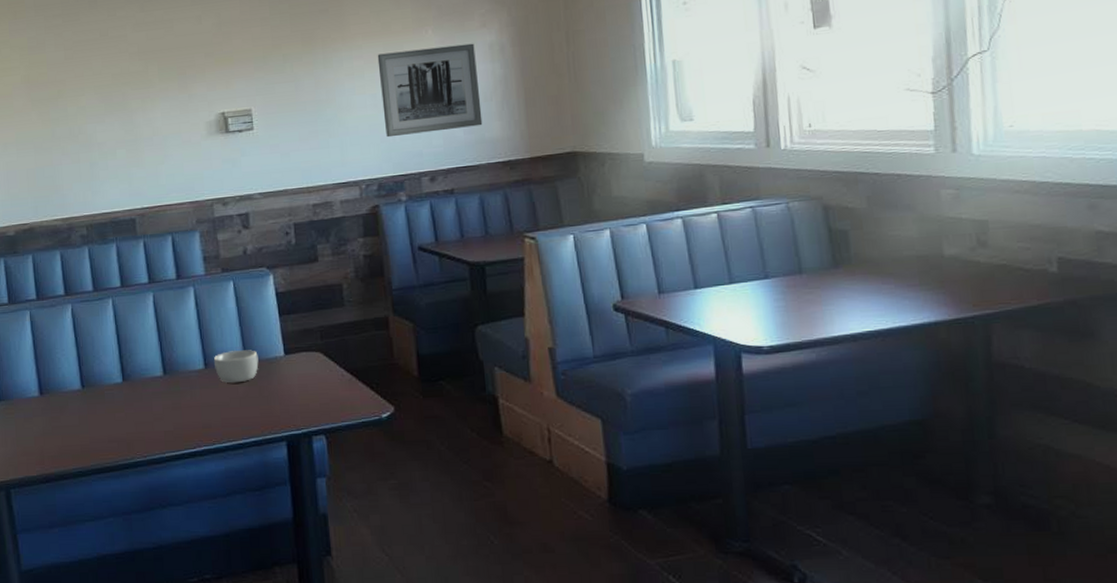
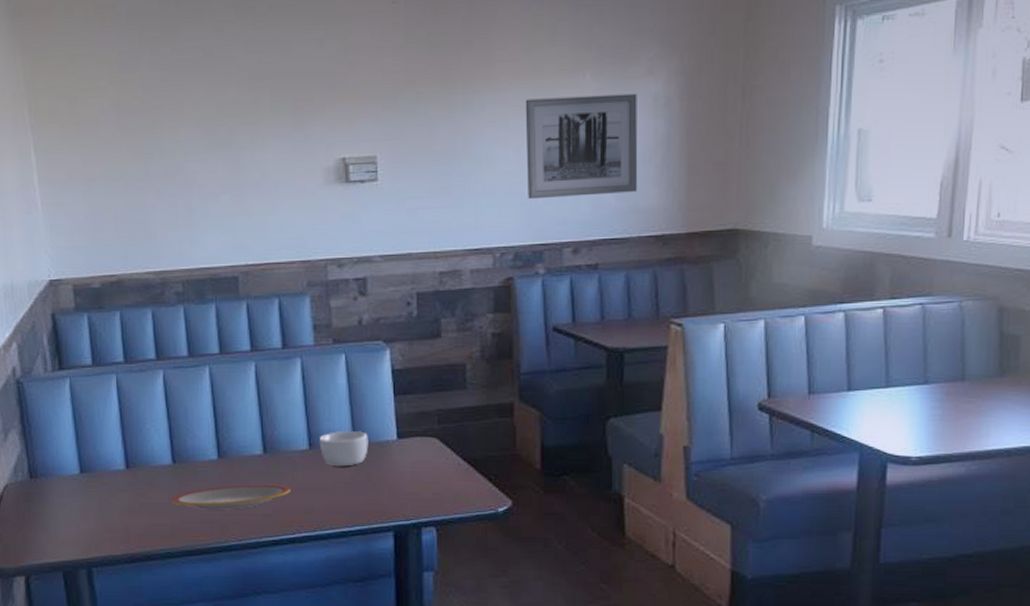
plate: none [81,403,190,430] -> present [171,484,291,510]

